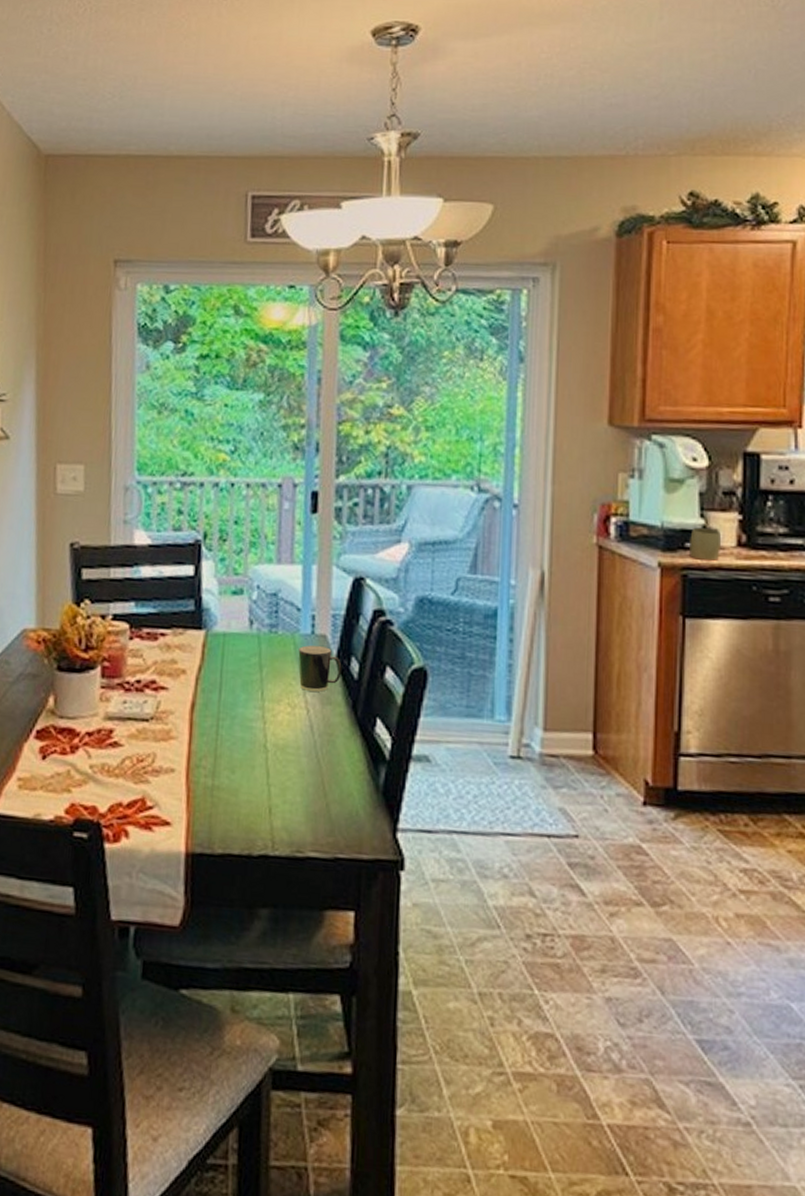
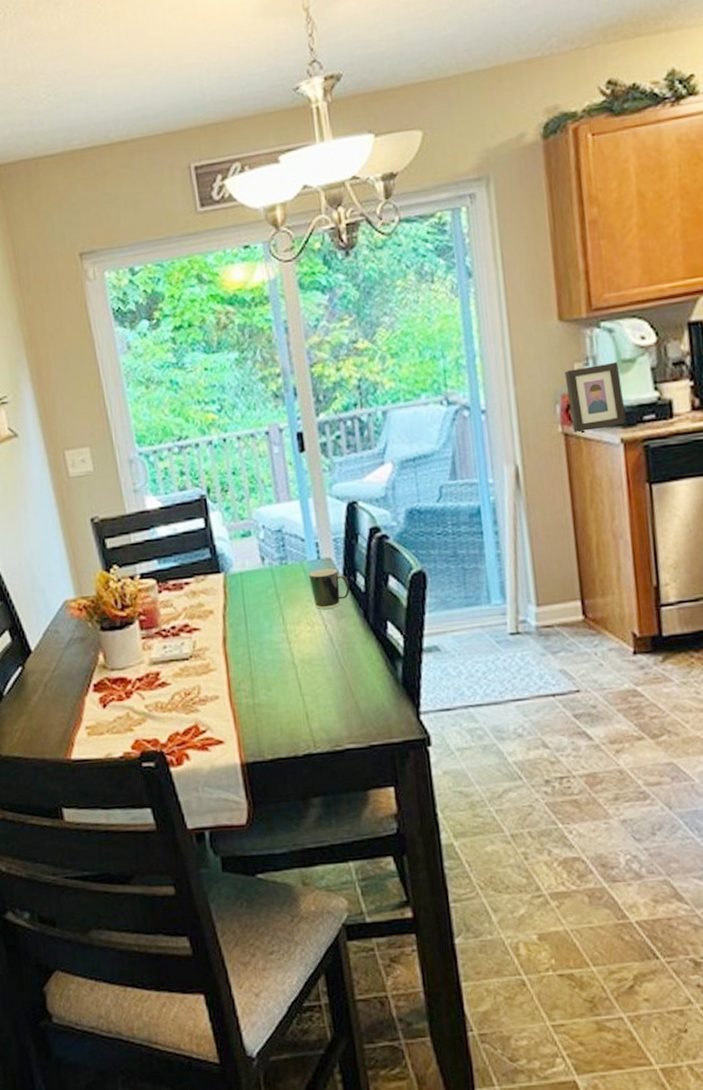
picture frame: none [607,478,667,549] -> present [565,363,627,432]
mug: present [690,527,722,562] -> none [647,399,677,430]

